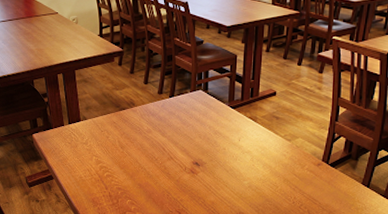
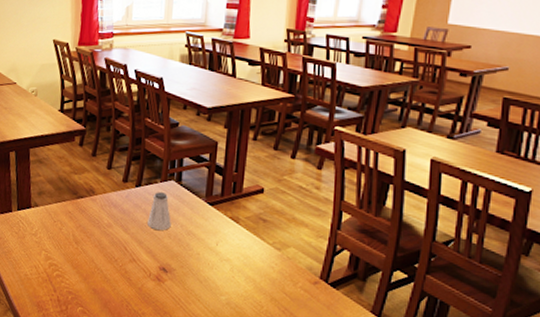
saltshaker: none [181,100,201,132] -> present [147,192,171,230]

